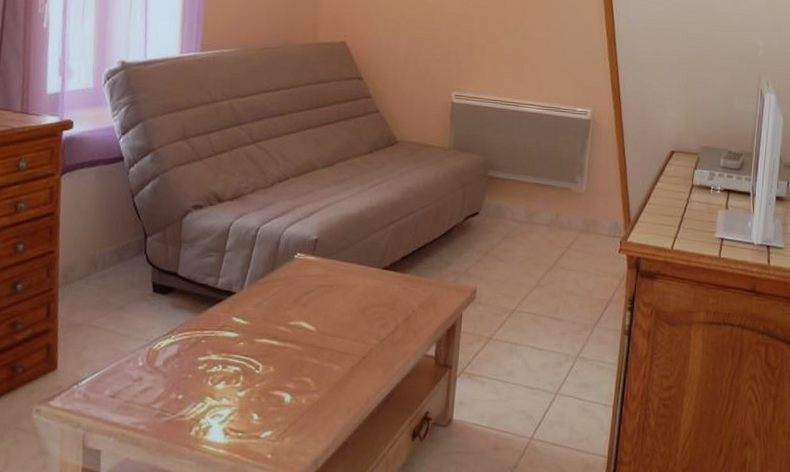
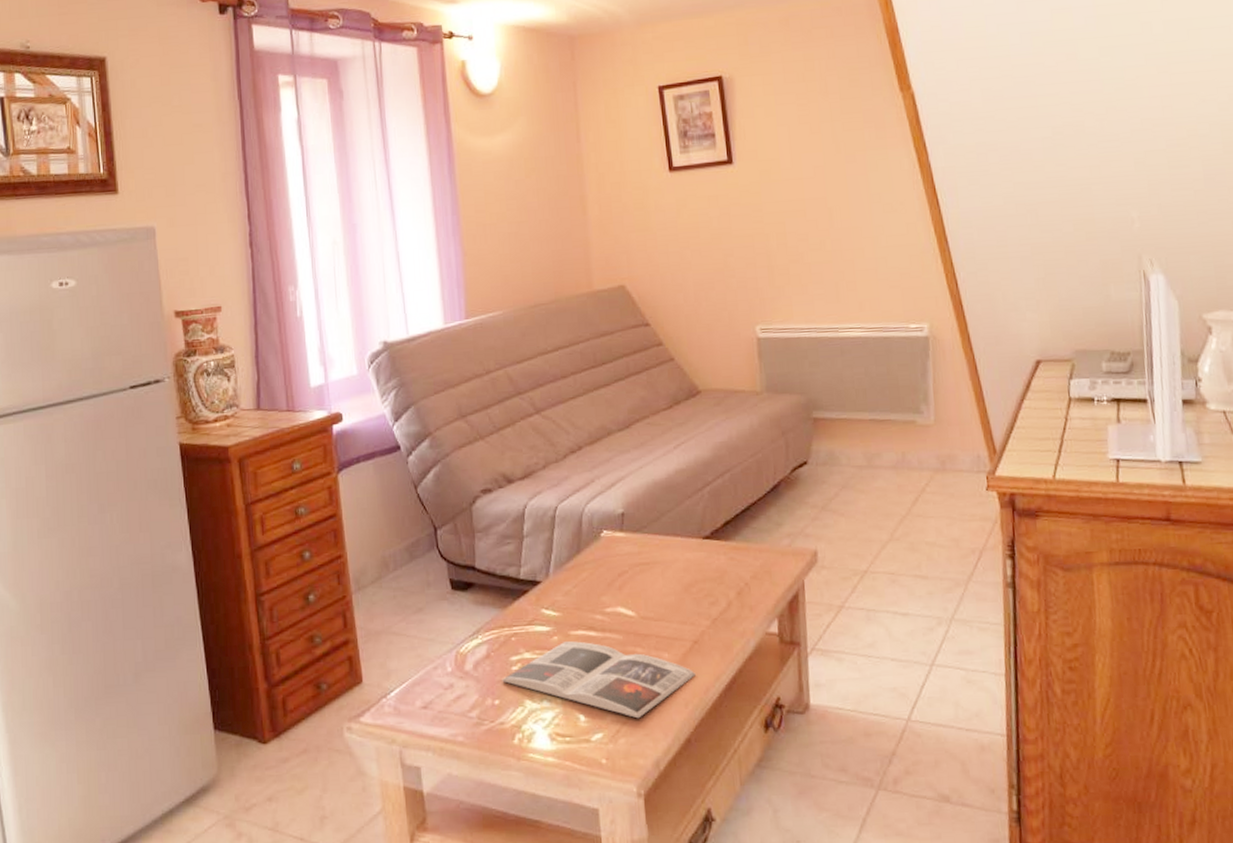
magazine: none [188,348,360,421] -> present [502,641,695,719]

